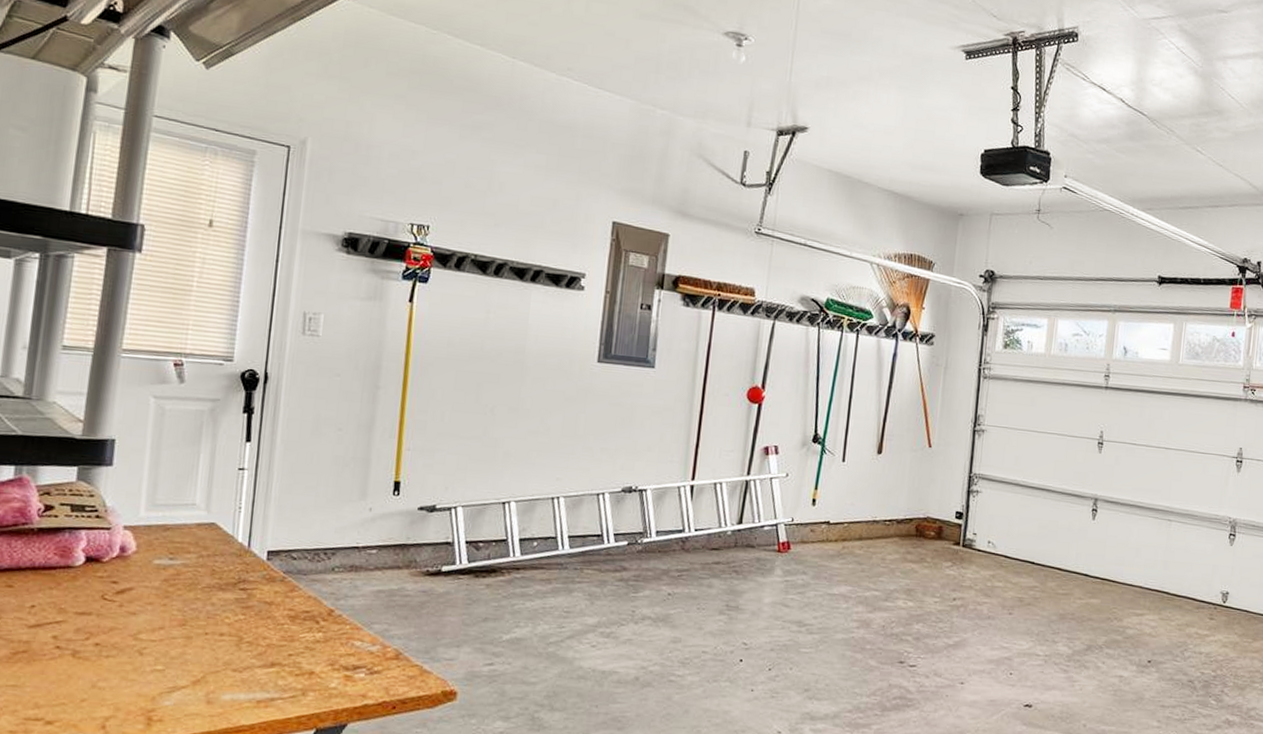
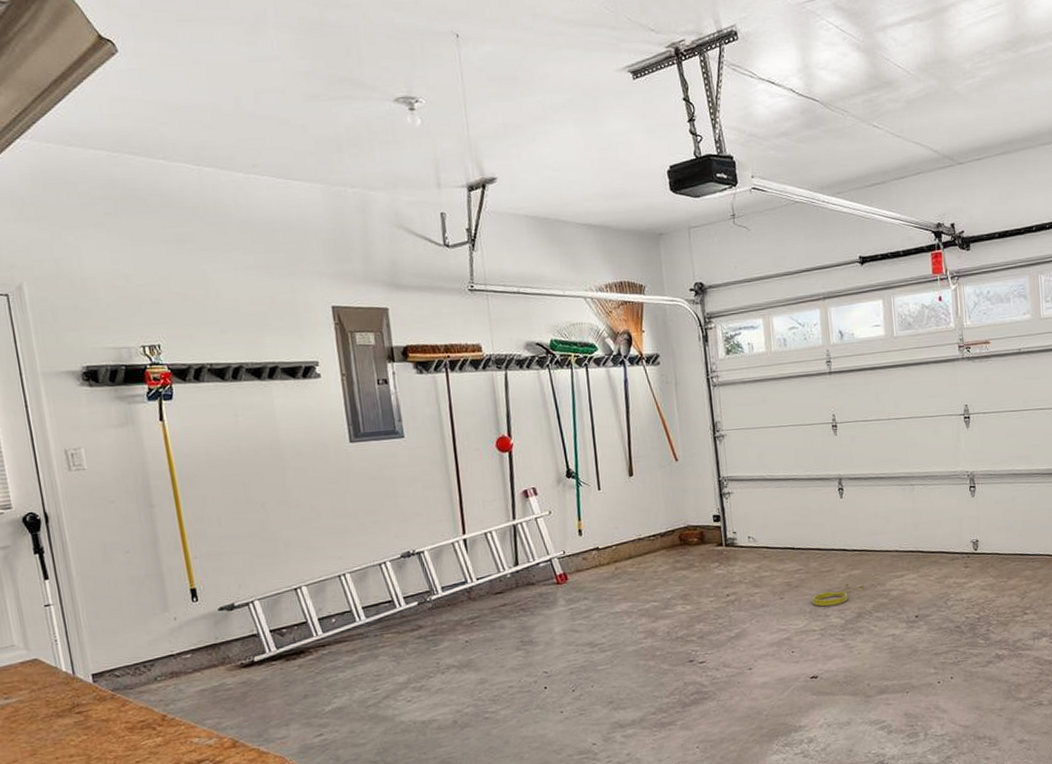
garden hose: none [1041,611,1100,633] -> present [811,583,865,607]

